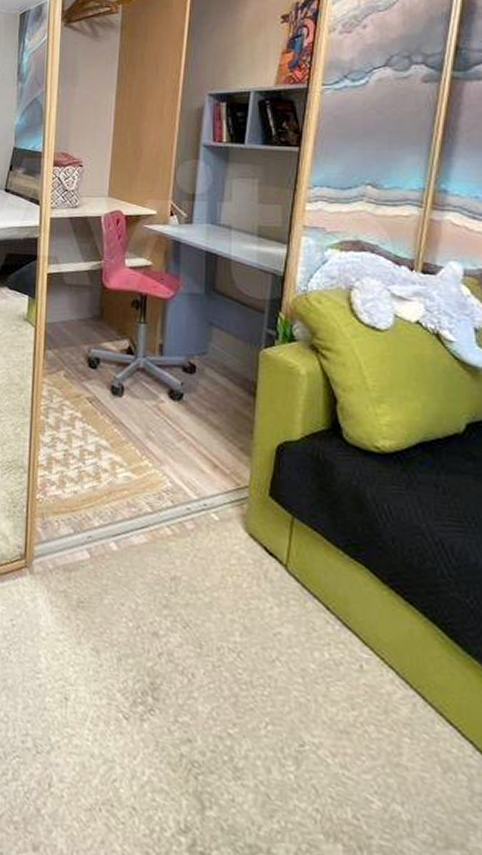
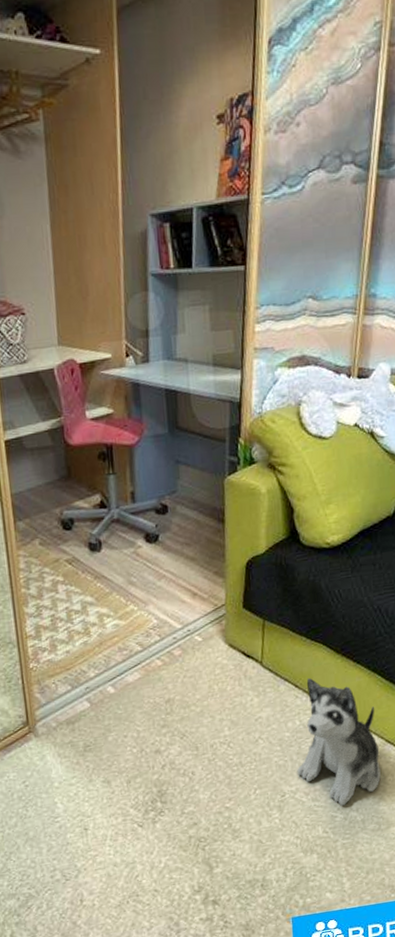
plush toy: none [322,603,438,790] -> present [297,678,381,806]

